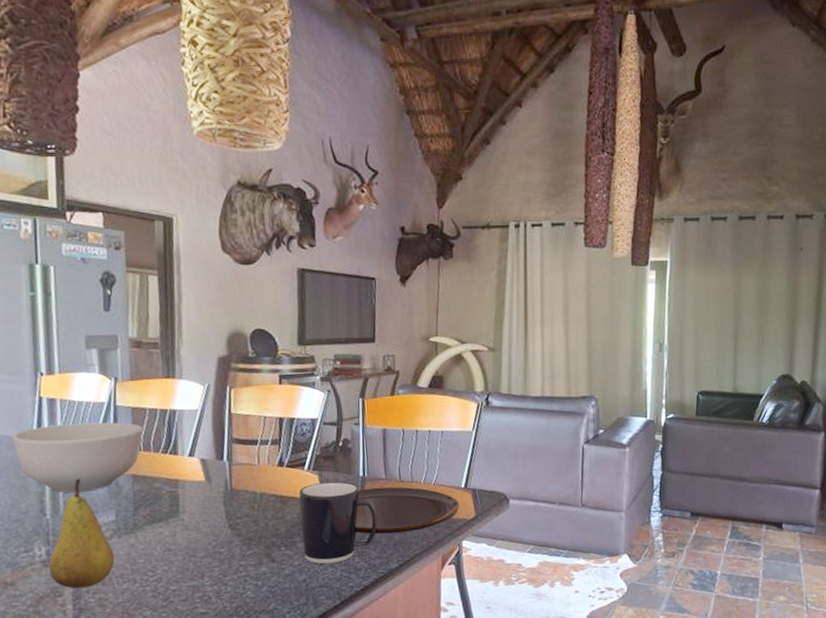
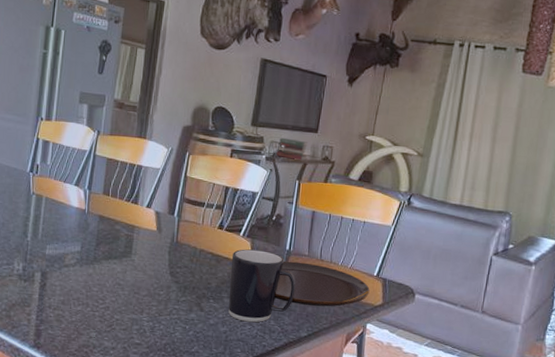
bowl: present [13,422,144,493] -> none [12,163,114,223]
fruit: present [49,479,115,589] -> none [23,211,75,304]

